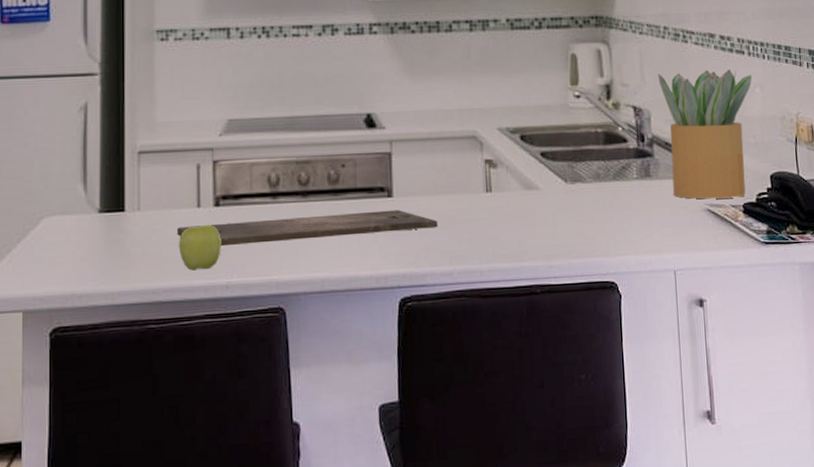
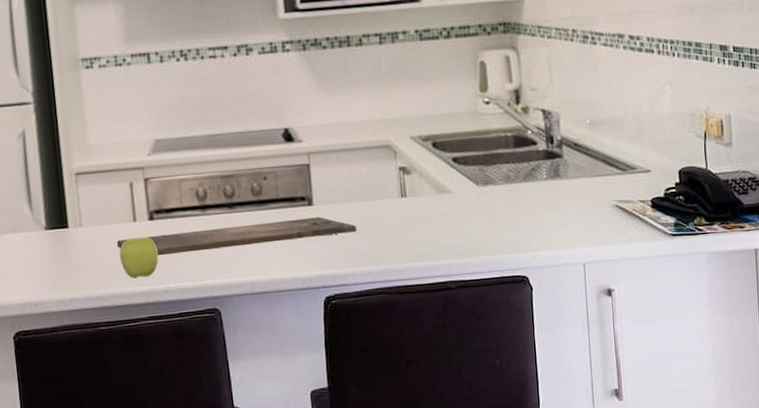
potted plant: present [658,69,753,199] -> none [567,69,662,196]

